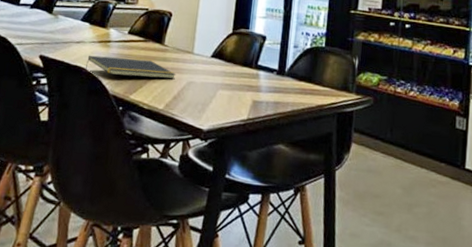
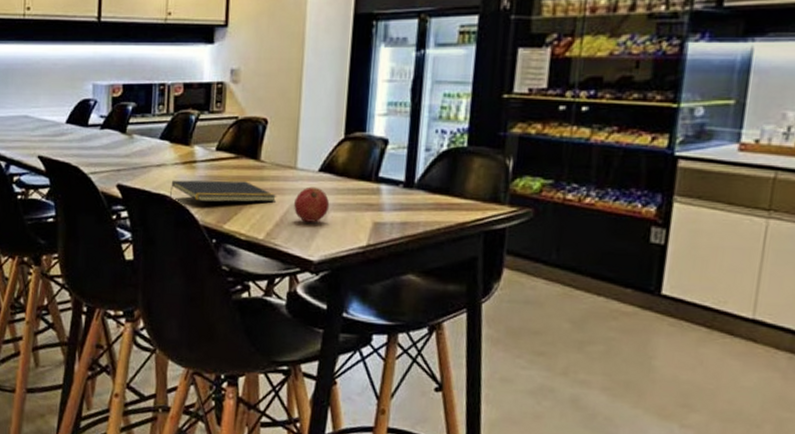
fruit: none [189,68,219,98] -> present [294,186,330,222]

